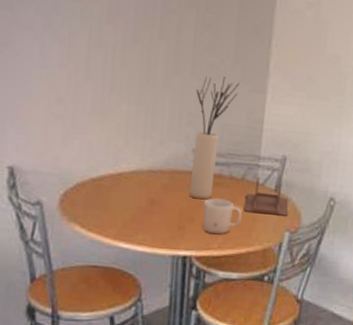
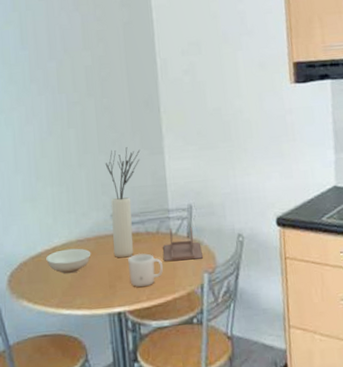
bowl: none [109,177,163,206] -> present [46,248,91,274]

